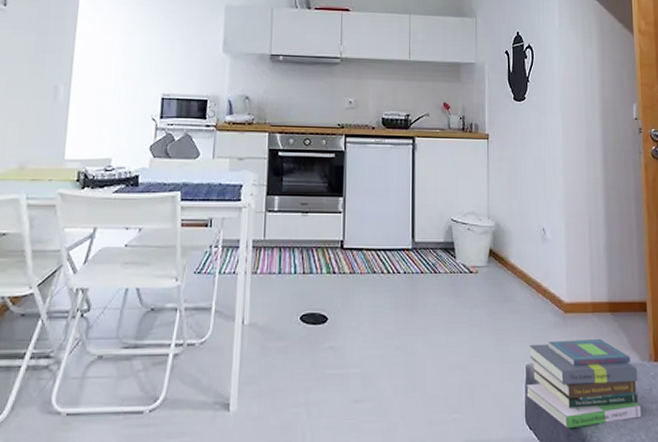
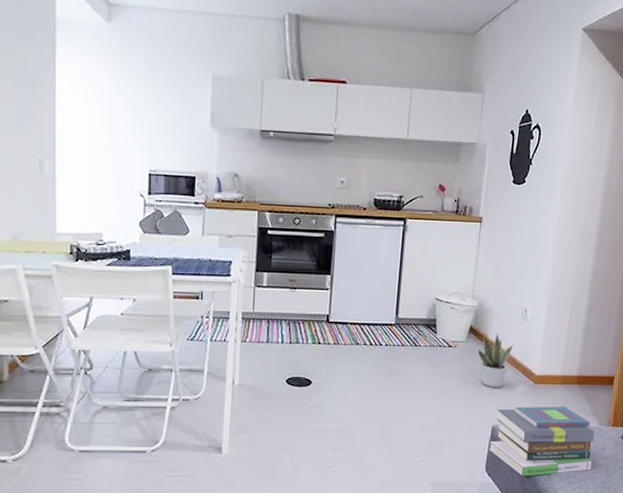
potted plant: none [500,256,536,320] -> present [477,333,513,388]

